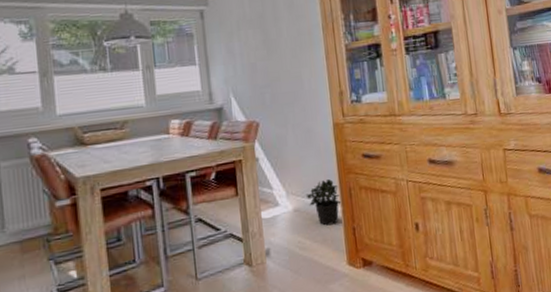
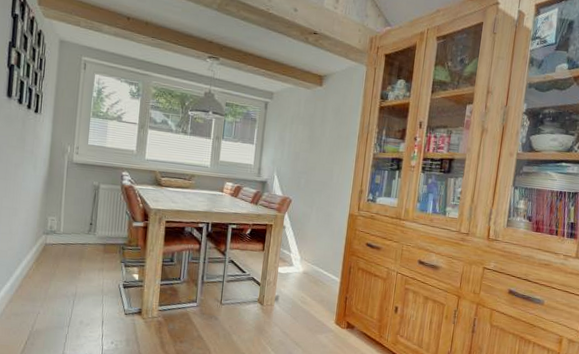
potted plant: present [305,179,342,226] -> none [315,255,342,291]

